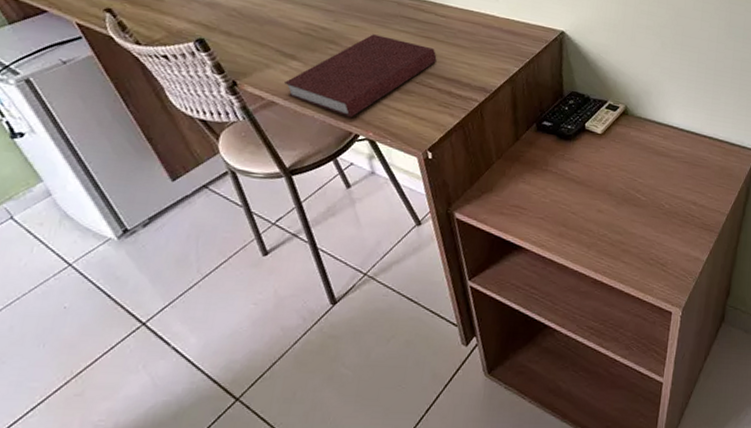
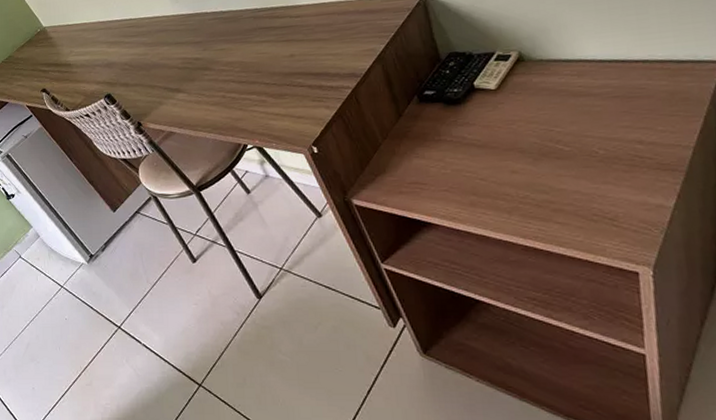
notebook: present [284,34,437,118] -> none [177,49,301,132]

